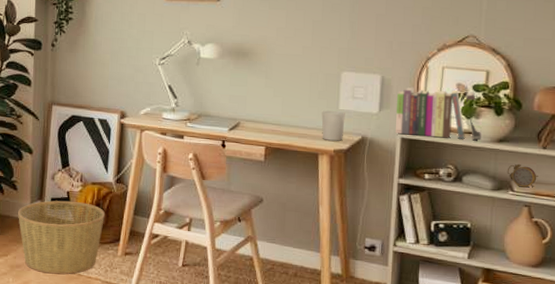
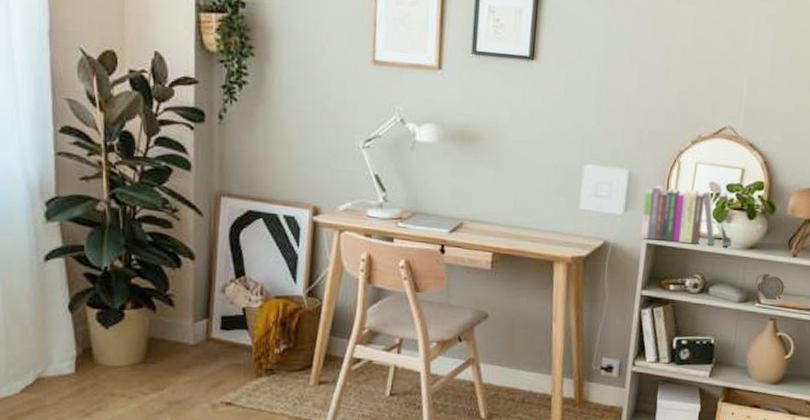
basket: present [18,200,105,275] -> none [176,319,292,411]
candle holder: present [321,109,345,141] -> none [558,209,587,247]

